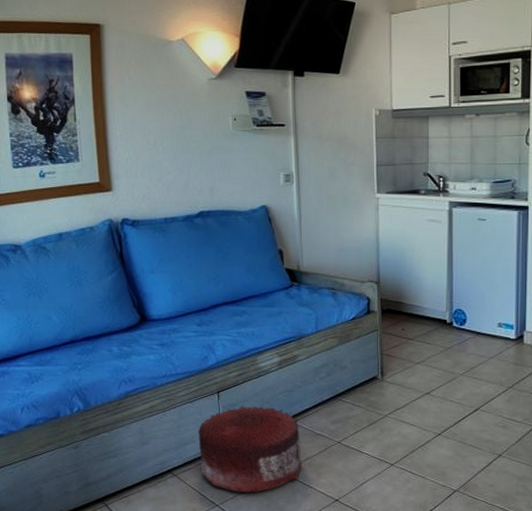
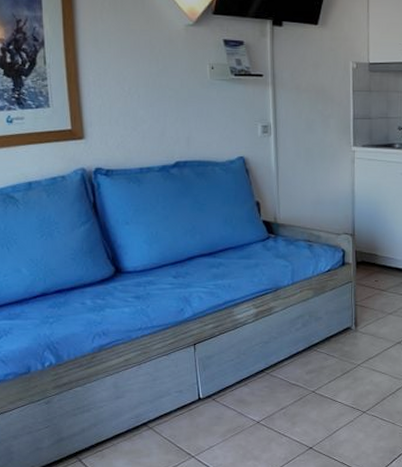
pouf: present [198,405,303,493] -> none [174,357,278,443]

